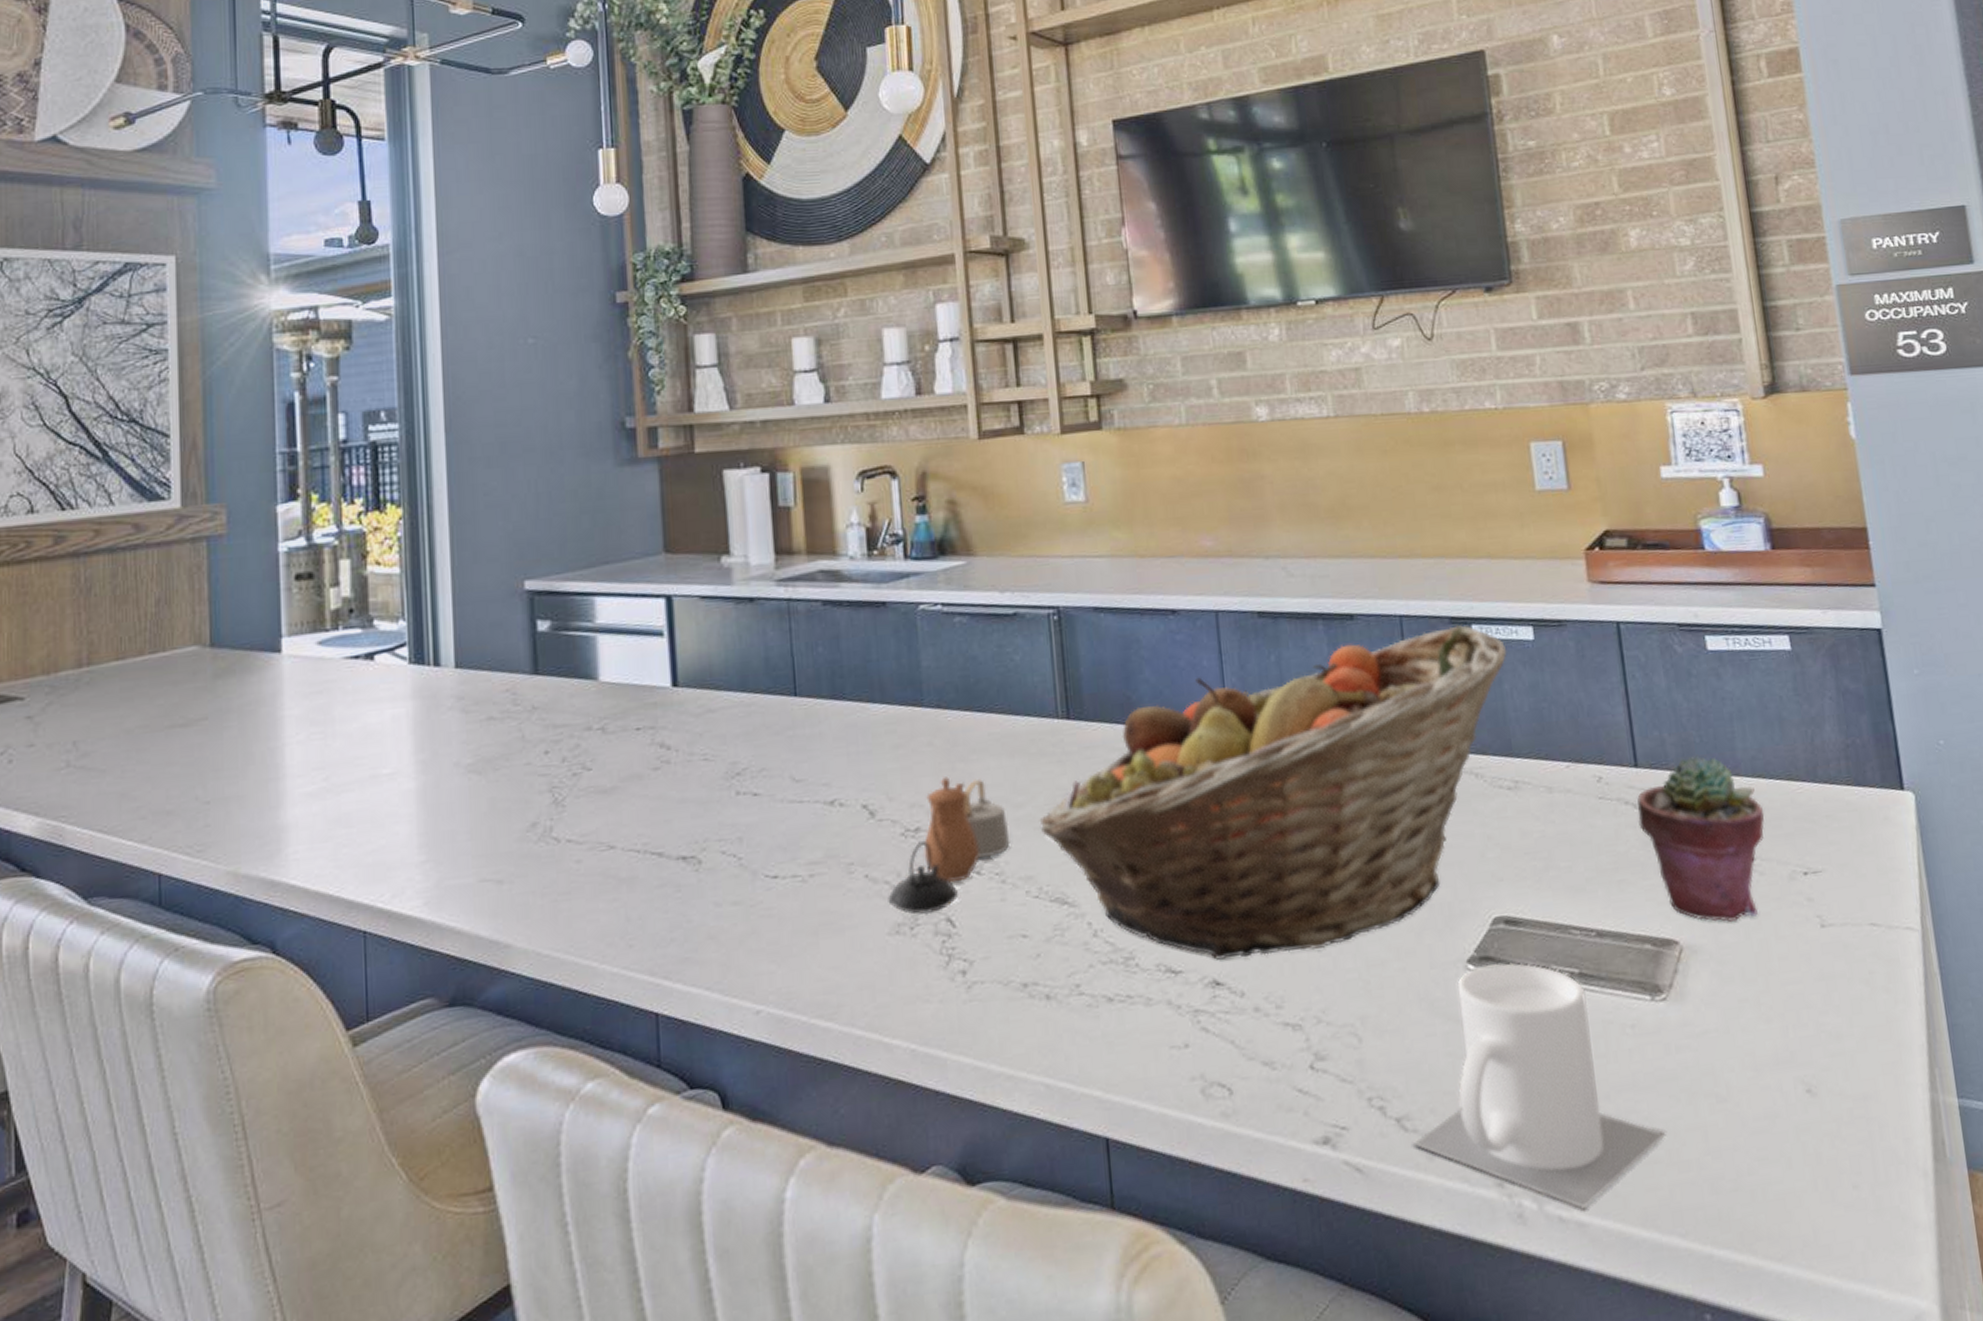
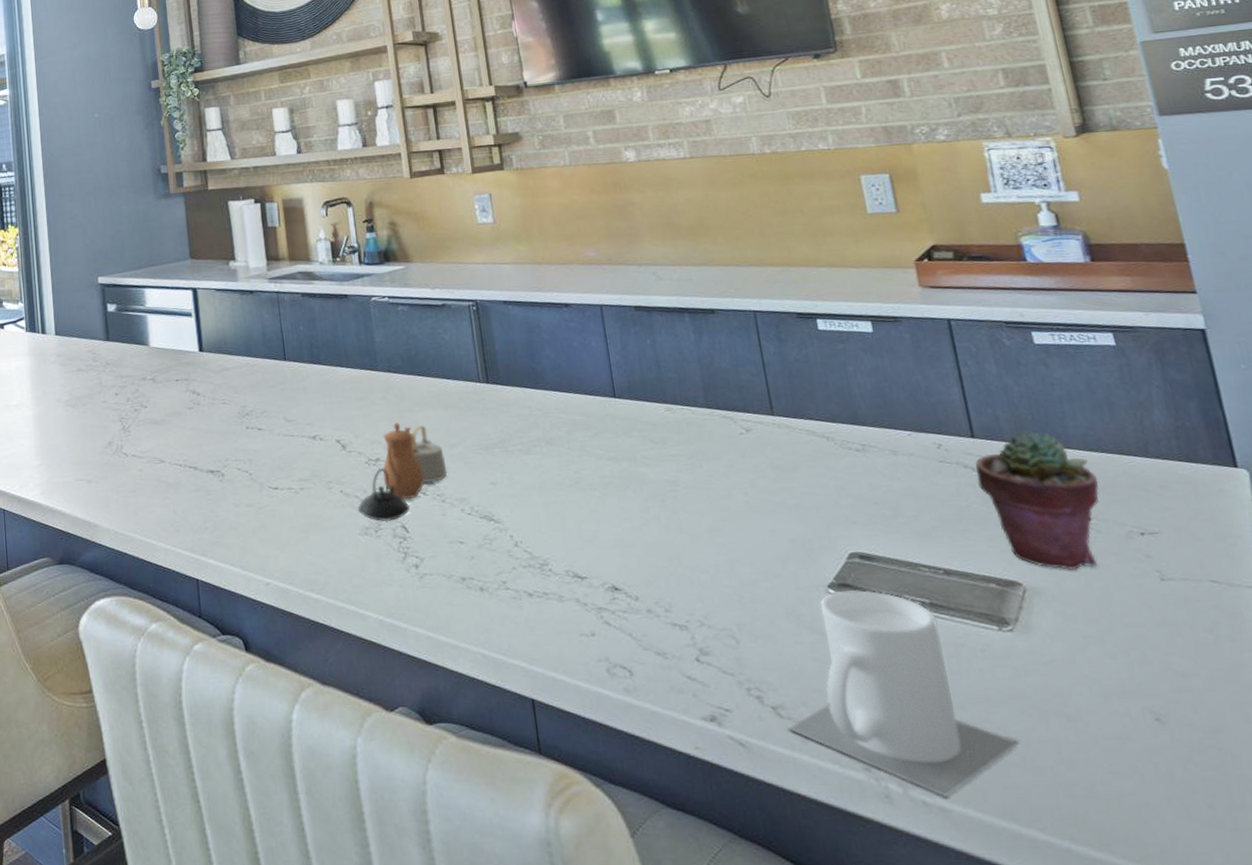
fruit basket: present [1039,625,1507,961] -> none [469,319,850,572]

